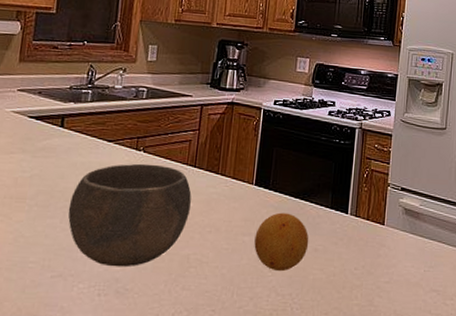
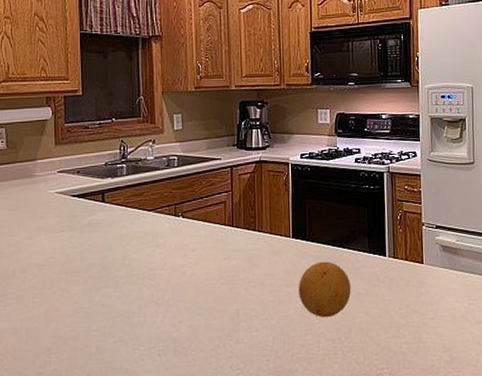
bowl: present [68,163,192,267] -> none [120,228,233,328]

